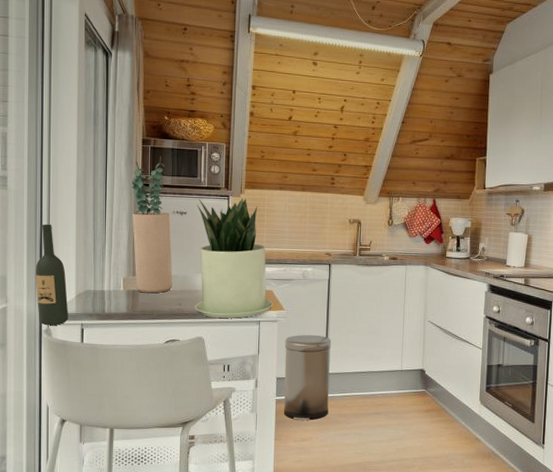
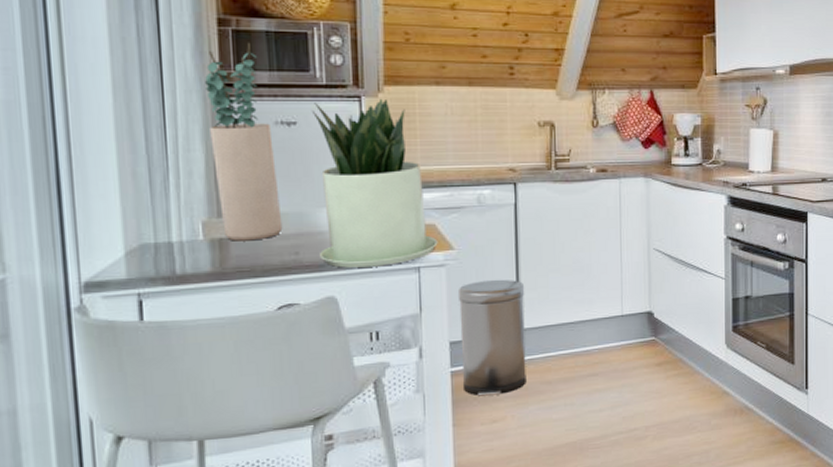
wine bottle: present [35,224,69,326] -> none [51,149,115,302]

